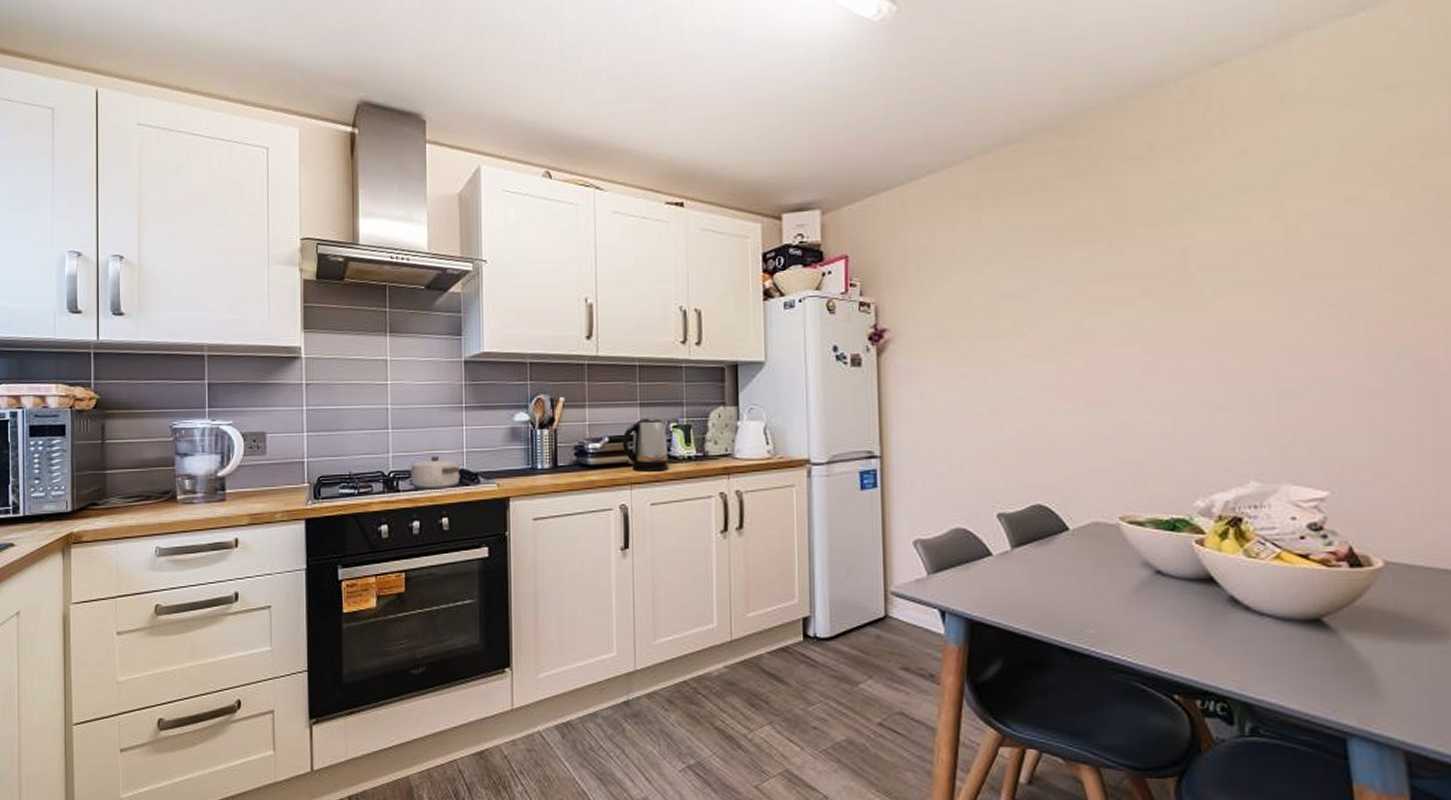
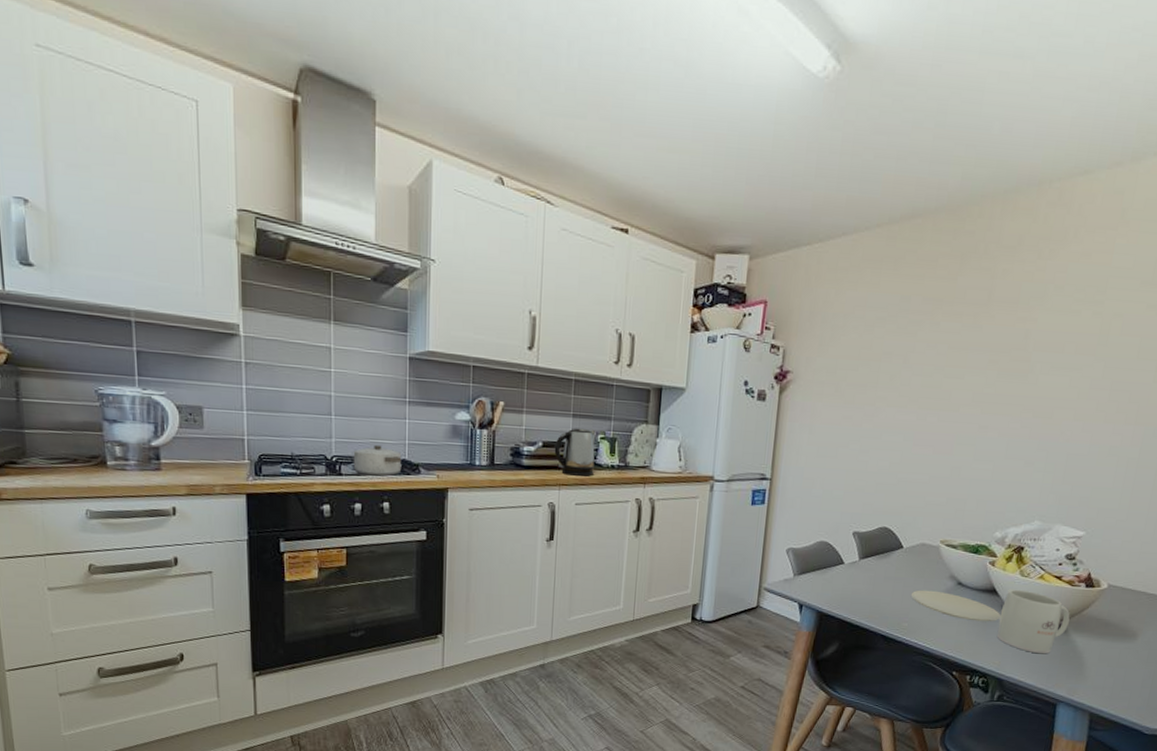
plate: none [1091,583,1229,623] -> present [911,590,1001,622]
mug: none [1227,575,1336,666] -> present [996,589,1070,654]

